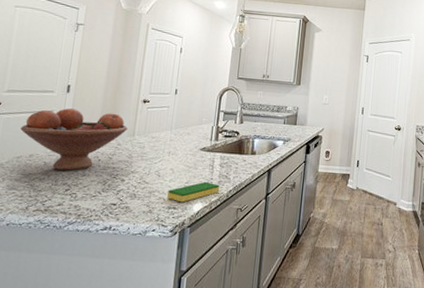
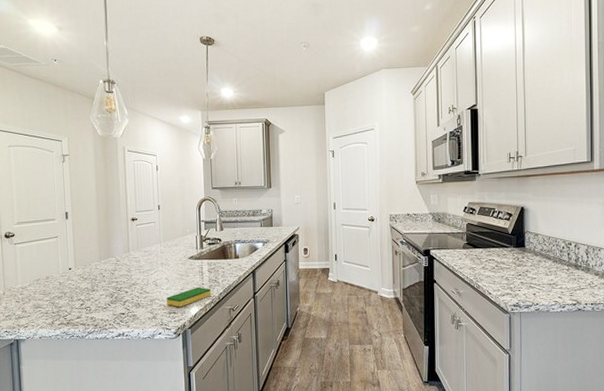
fruit bowl: present [20,108,127,171] -> none [34,233,122,288]

